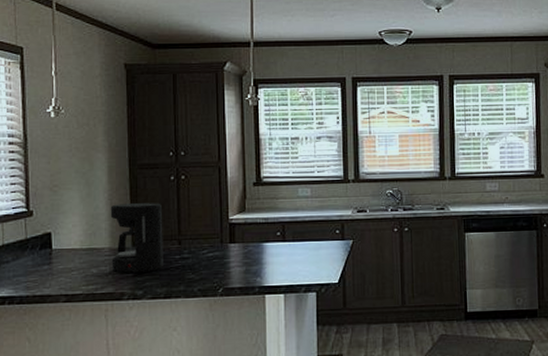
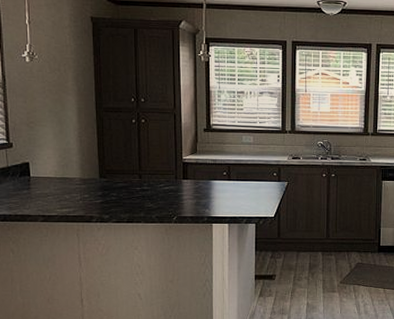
coffee maker: present [110,203,163,273] -> none [80,141,126,200]

